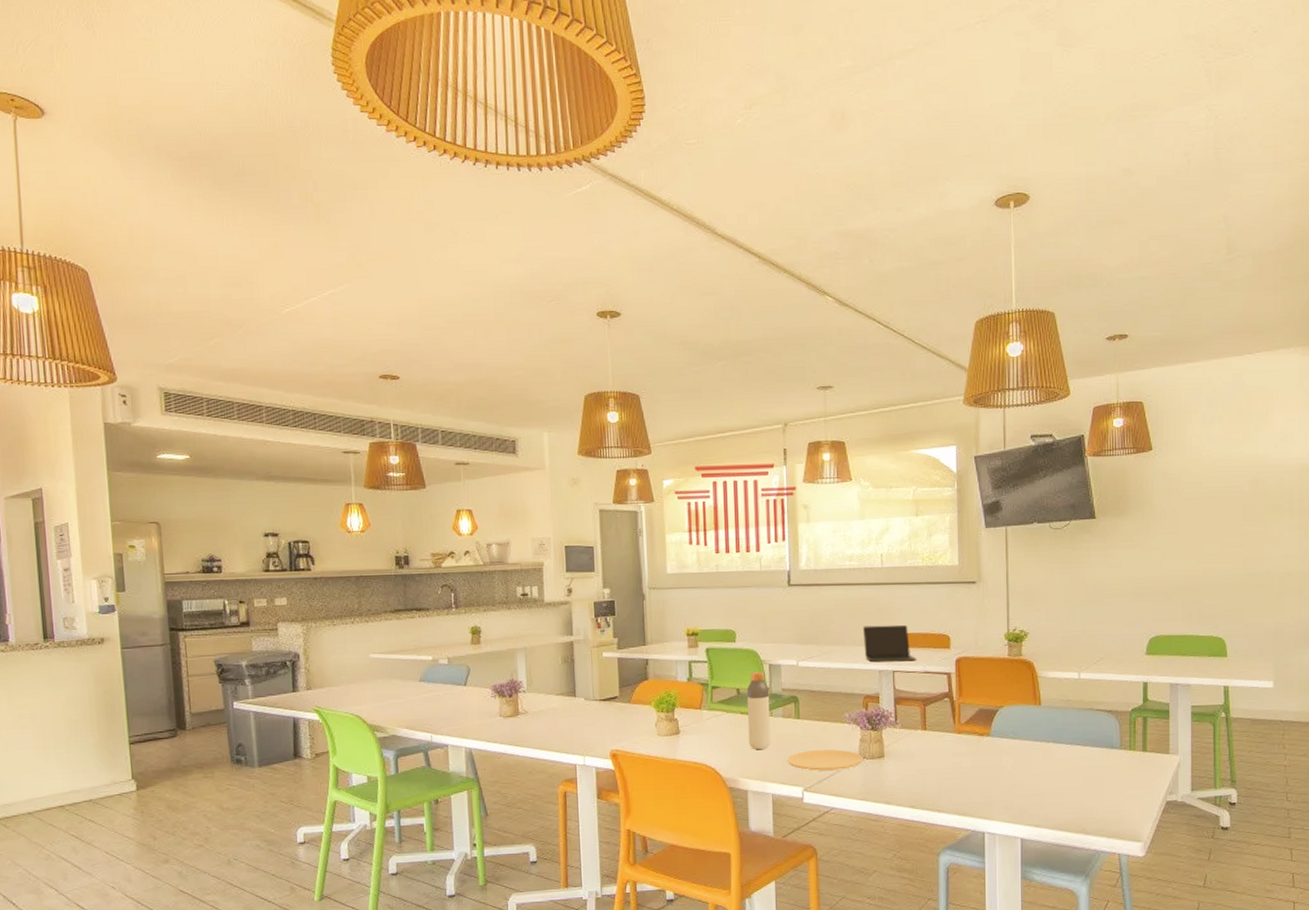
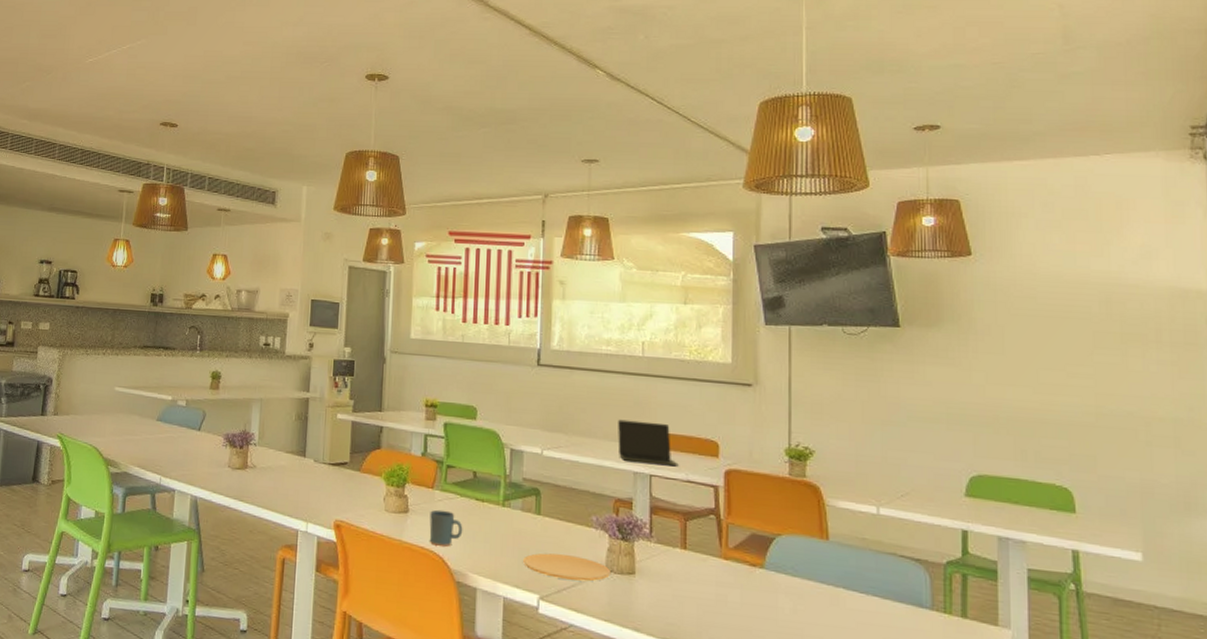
mug: none [700,727,731,759] -> present [429,509,463,547]
bottle: present [746,671,771,750] -> none [481,454,509,545]

